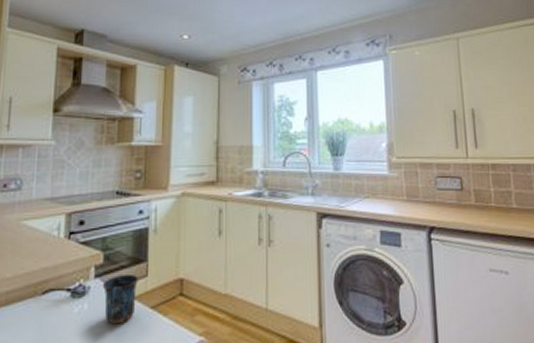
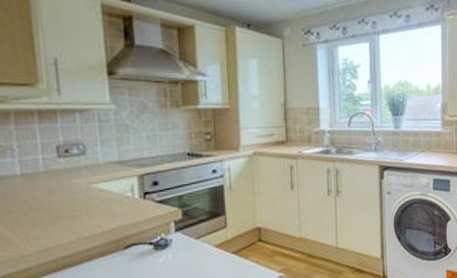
mug: present [102,275,138,325] -> none [183,226,218,269]

